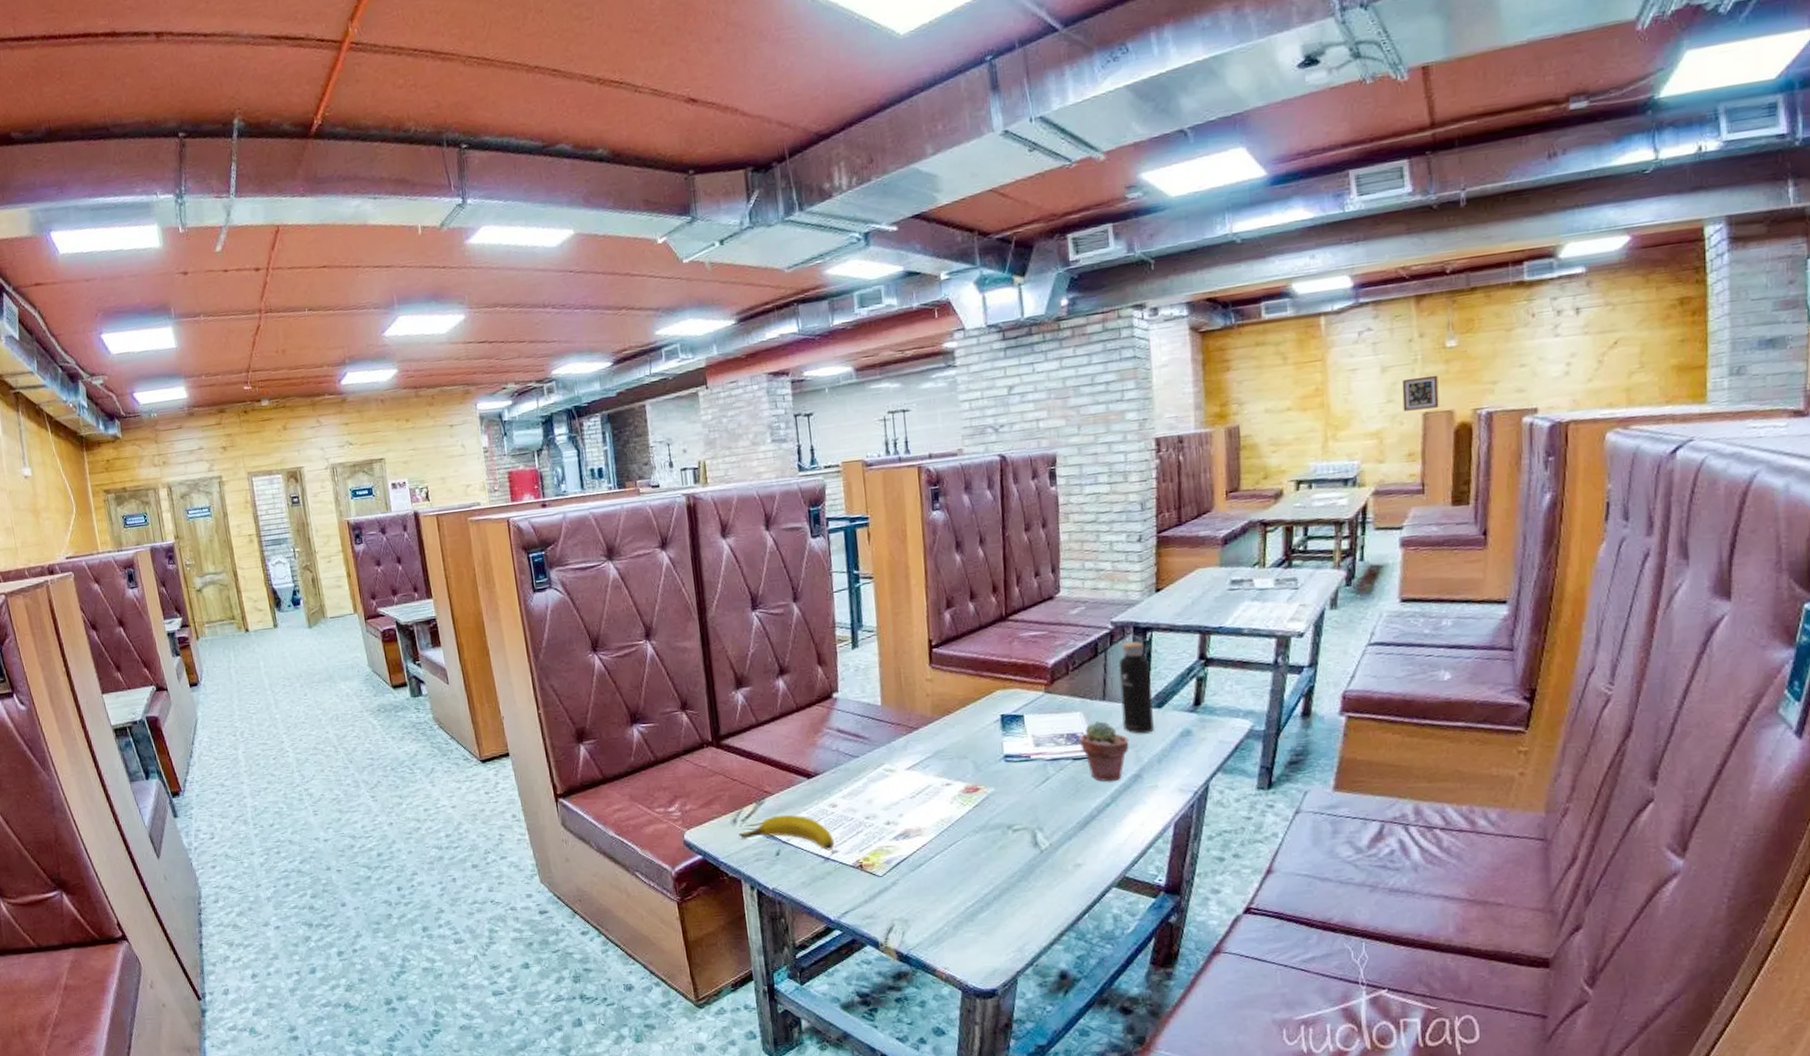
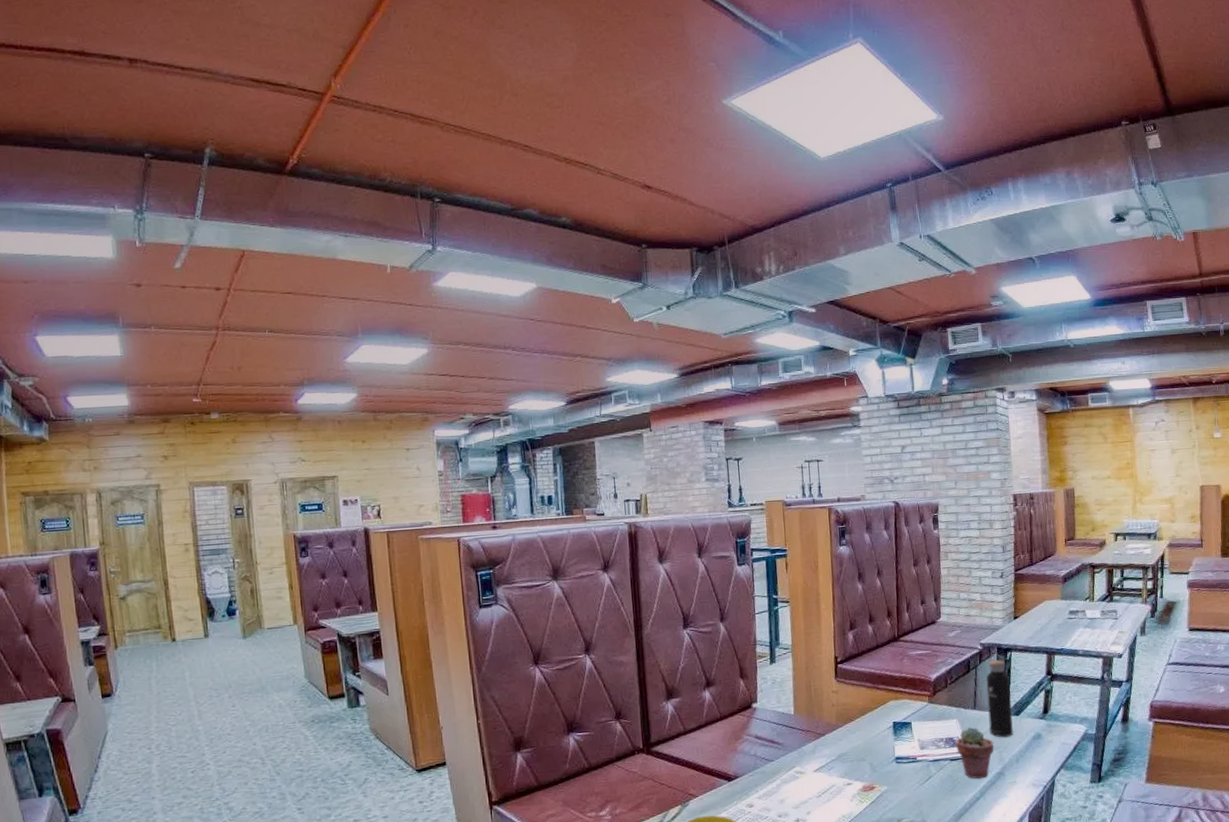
picture frame: present [1401,375,1439,411] -> none [1185,458,1211,484]

